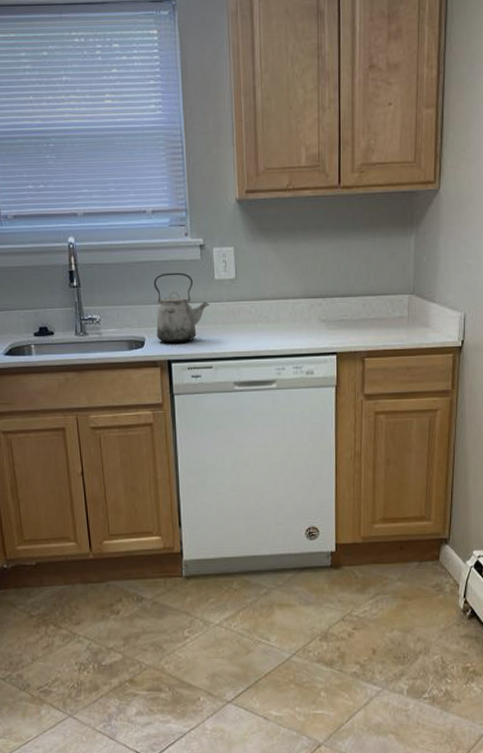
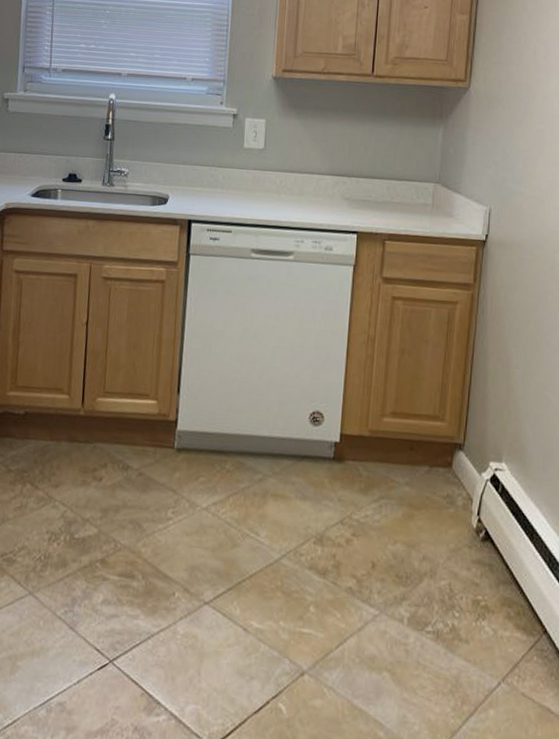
kettle: present [153,272,209,344] -> none [180,136,236,205]

